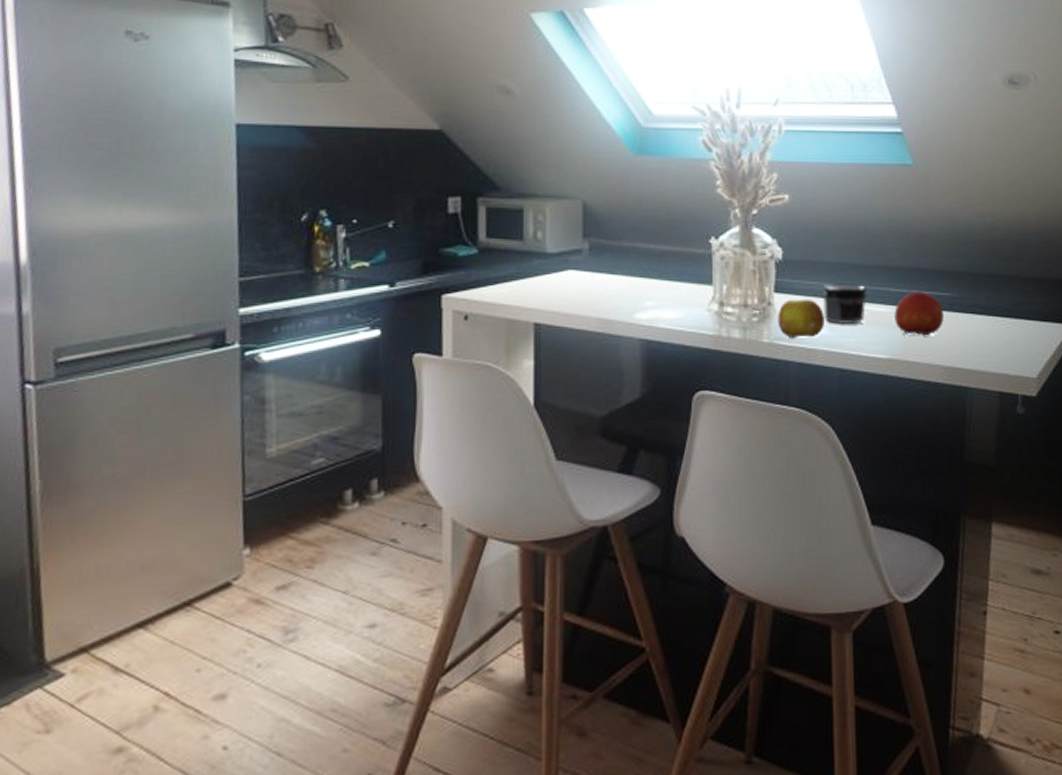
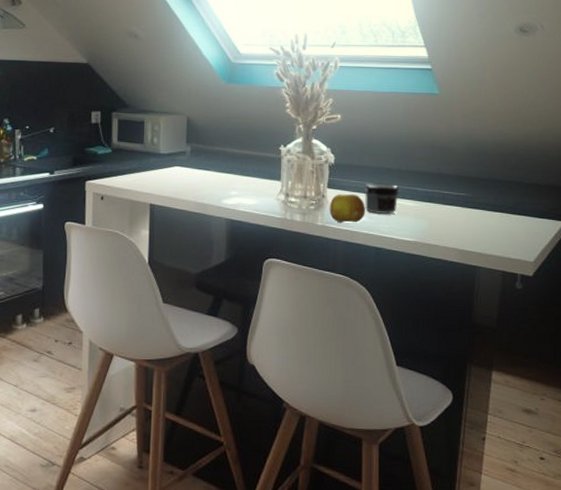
fruit: present [894,290,944,336] -> none [420,190,459,226]

